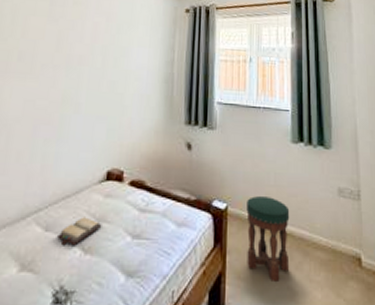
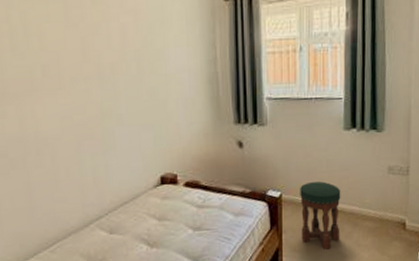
hardback book: present [56,217,102,246] -> none [121,218,163,244]

